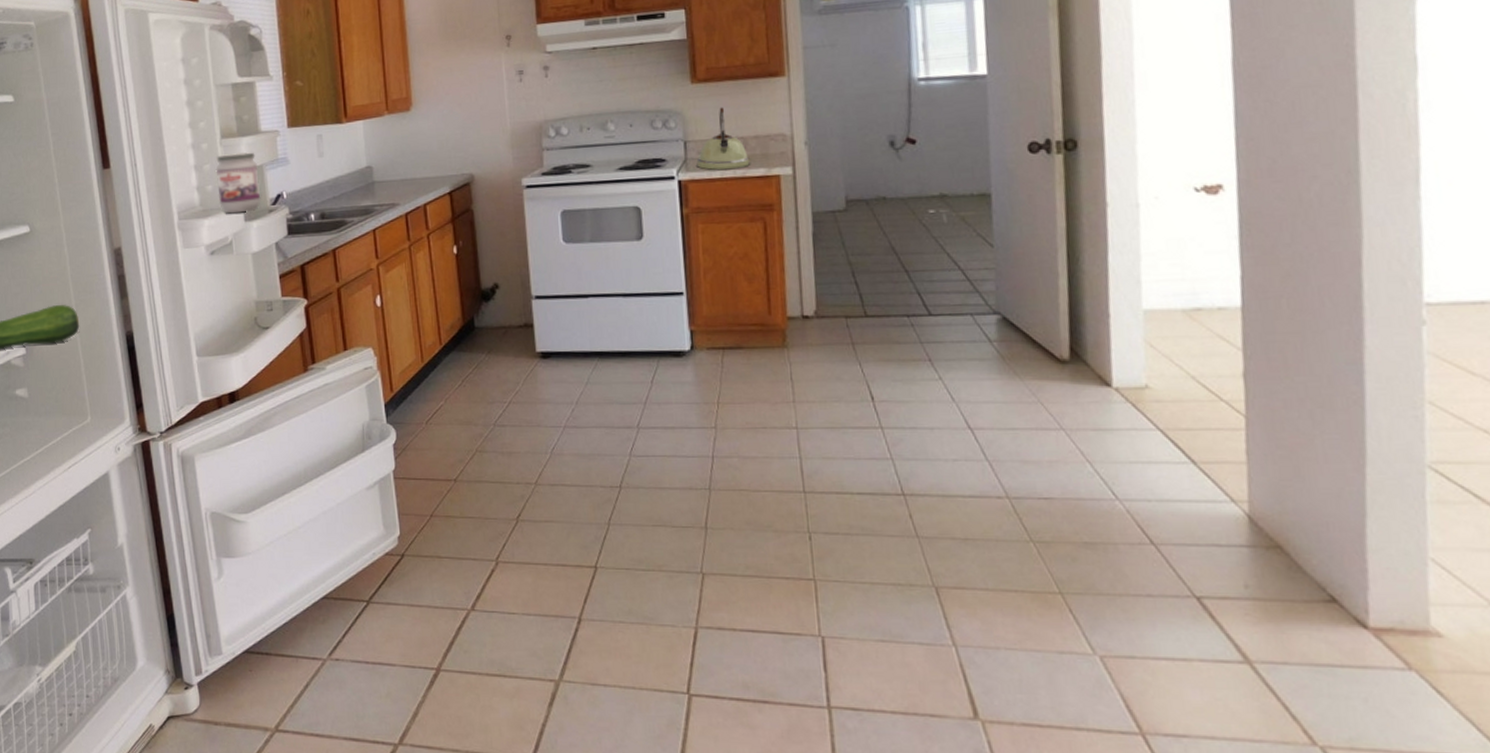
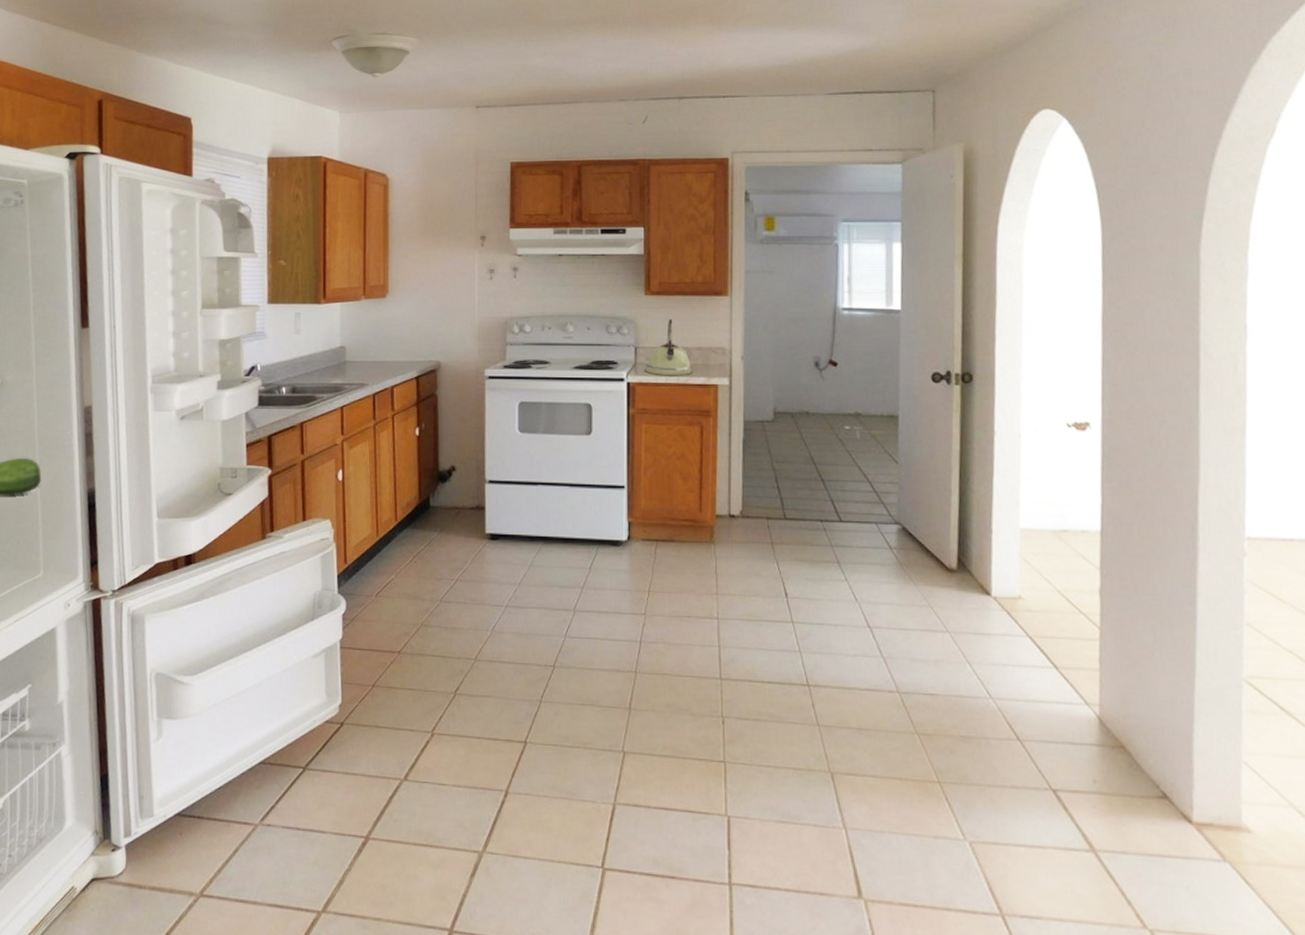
jam: present [215,151,261,214] -> none [193,323,236,381]

